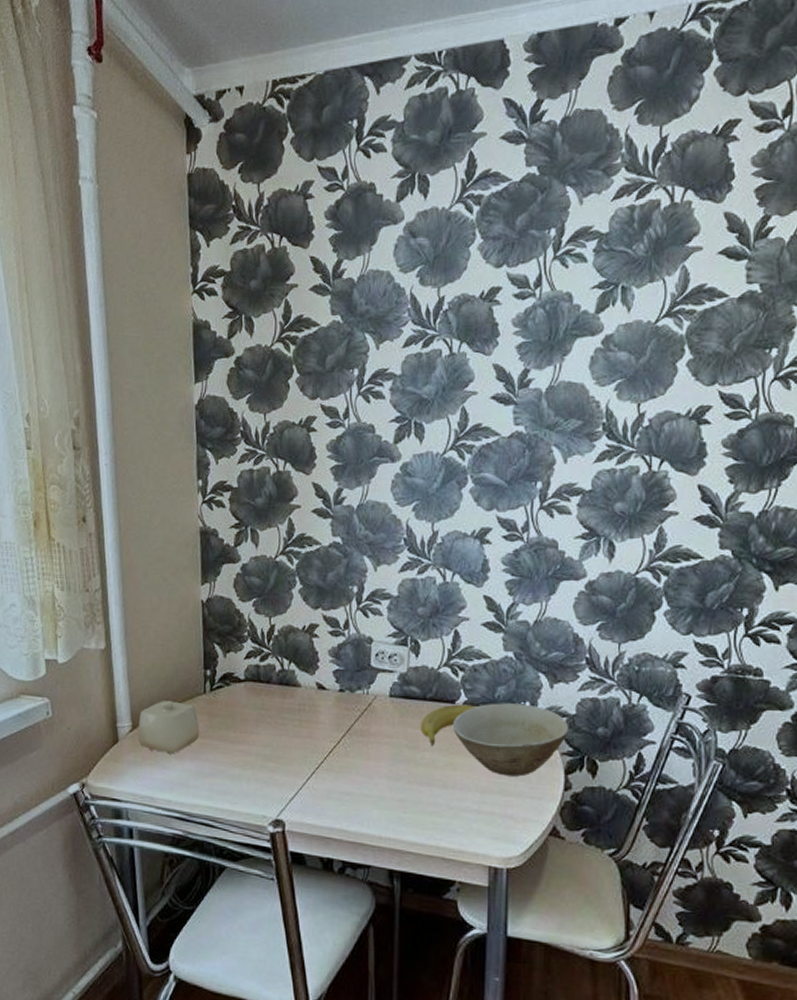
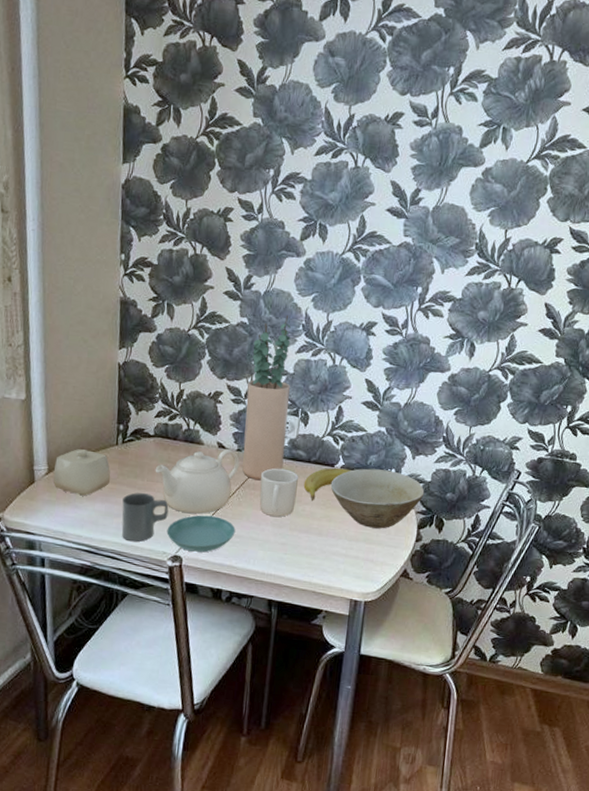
cup: none [214,746,266,805] -> present [121,492,169,542]
teapot: none [248,690,344,769] -> present [155,449,240,514]
saucer: none [265,769,344,815] -> present [166,515,236,553]
vase: none [346,529,396,725] -> present [242,314,291,481]
mug: none [368,709,414,767] -> present [259,468,299,517]

